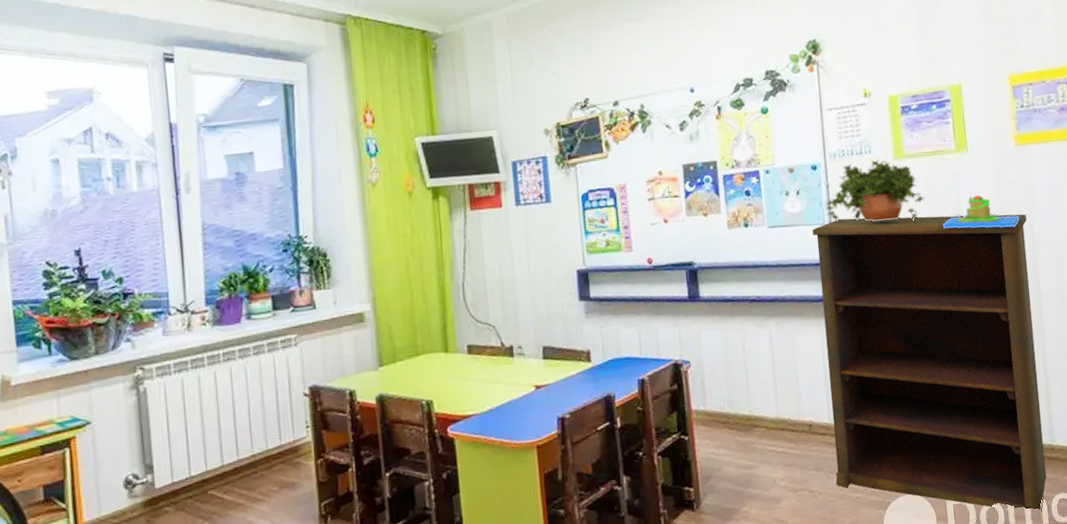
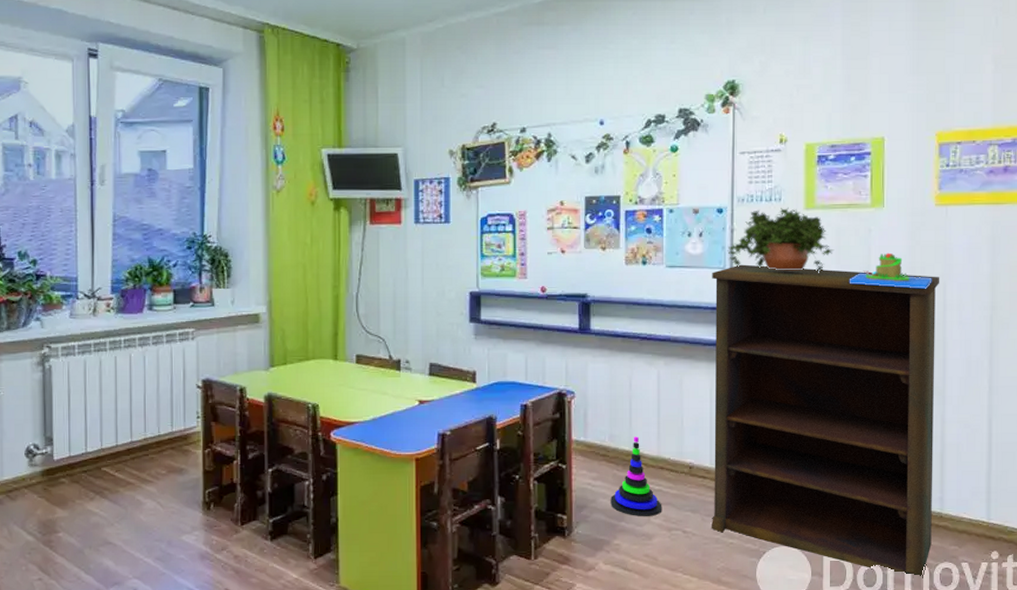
stacking toy: none [735,400,787,481] -> present [611,436,662,517]

